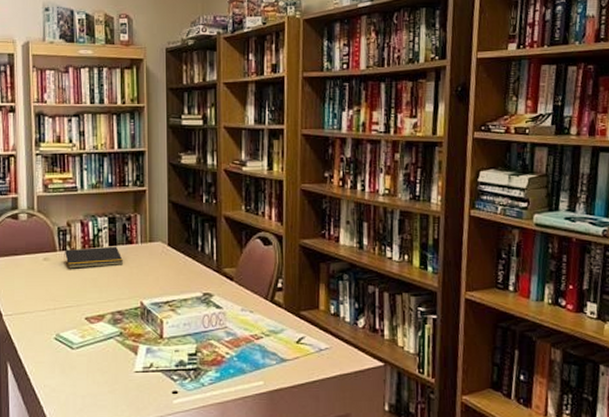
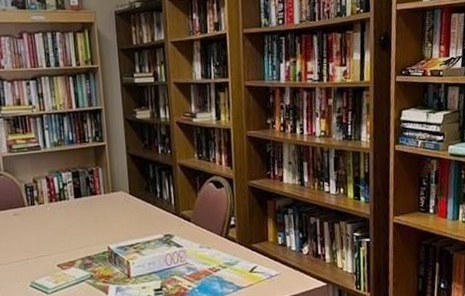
notepad: present [64,246,123,269] -> none [32,198,89,222]

